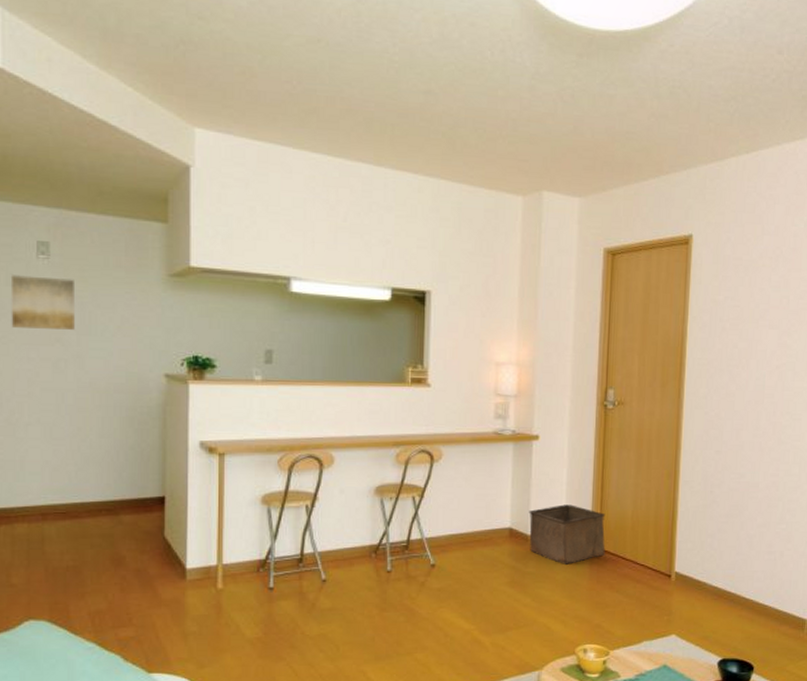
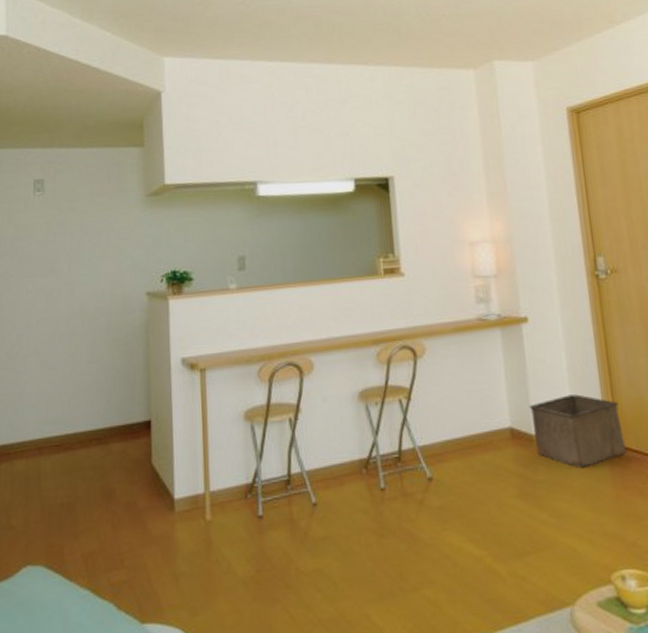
wall art: present [10,275,75,330] -> none [12,210,66,263]

